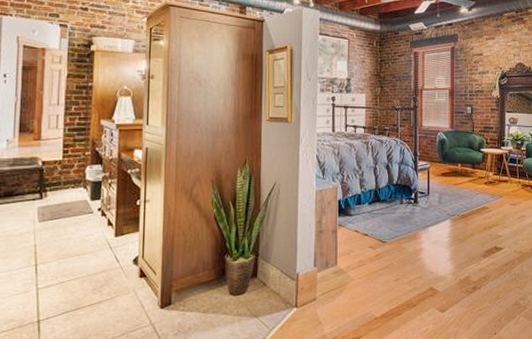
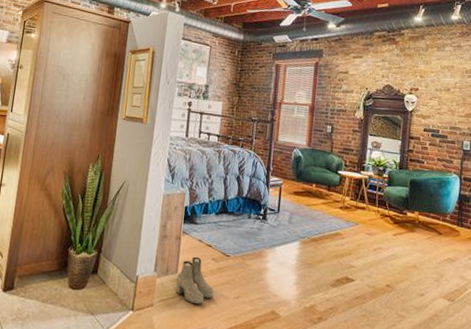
boots: none [336,247,374,292] -> present [176,256,214,305]

